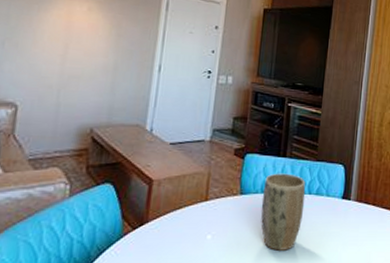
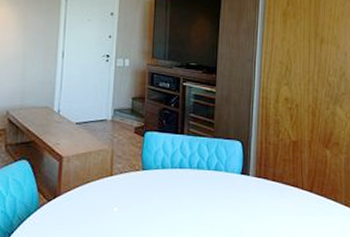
plant pot: present [261,173,306,251] -> none [162,150,205,223]

